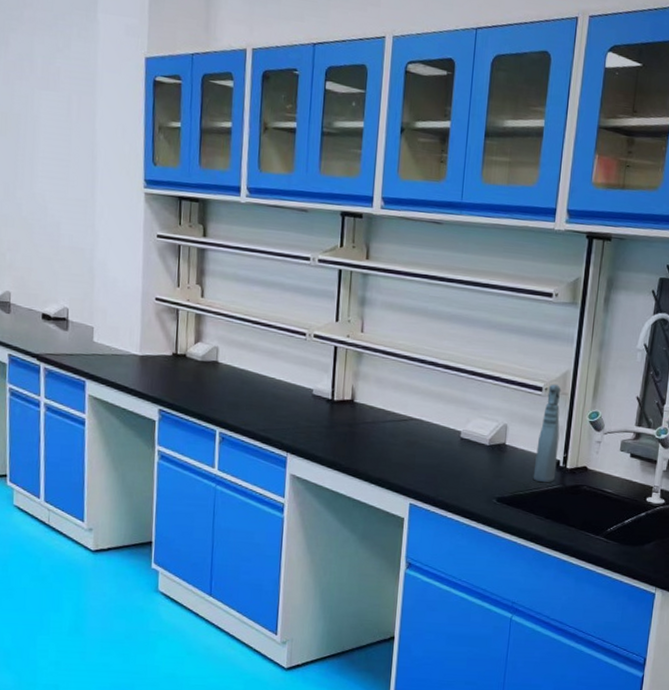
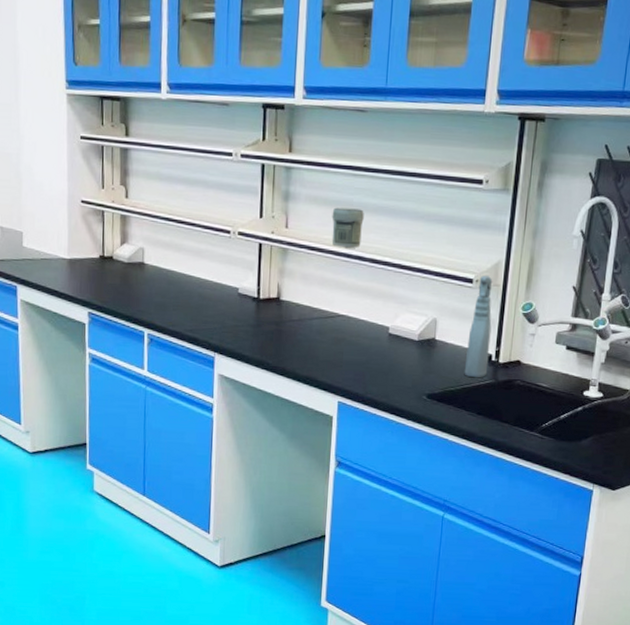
jar: none [406,314,439,354] -> present [331,207,364,248]

